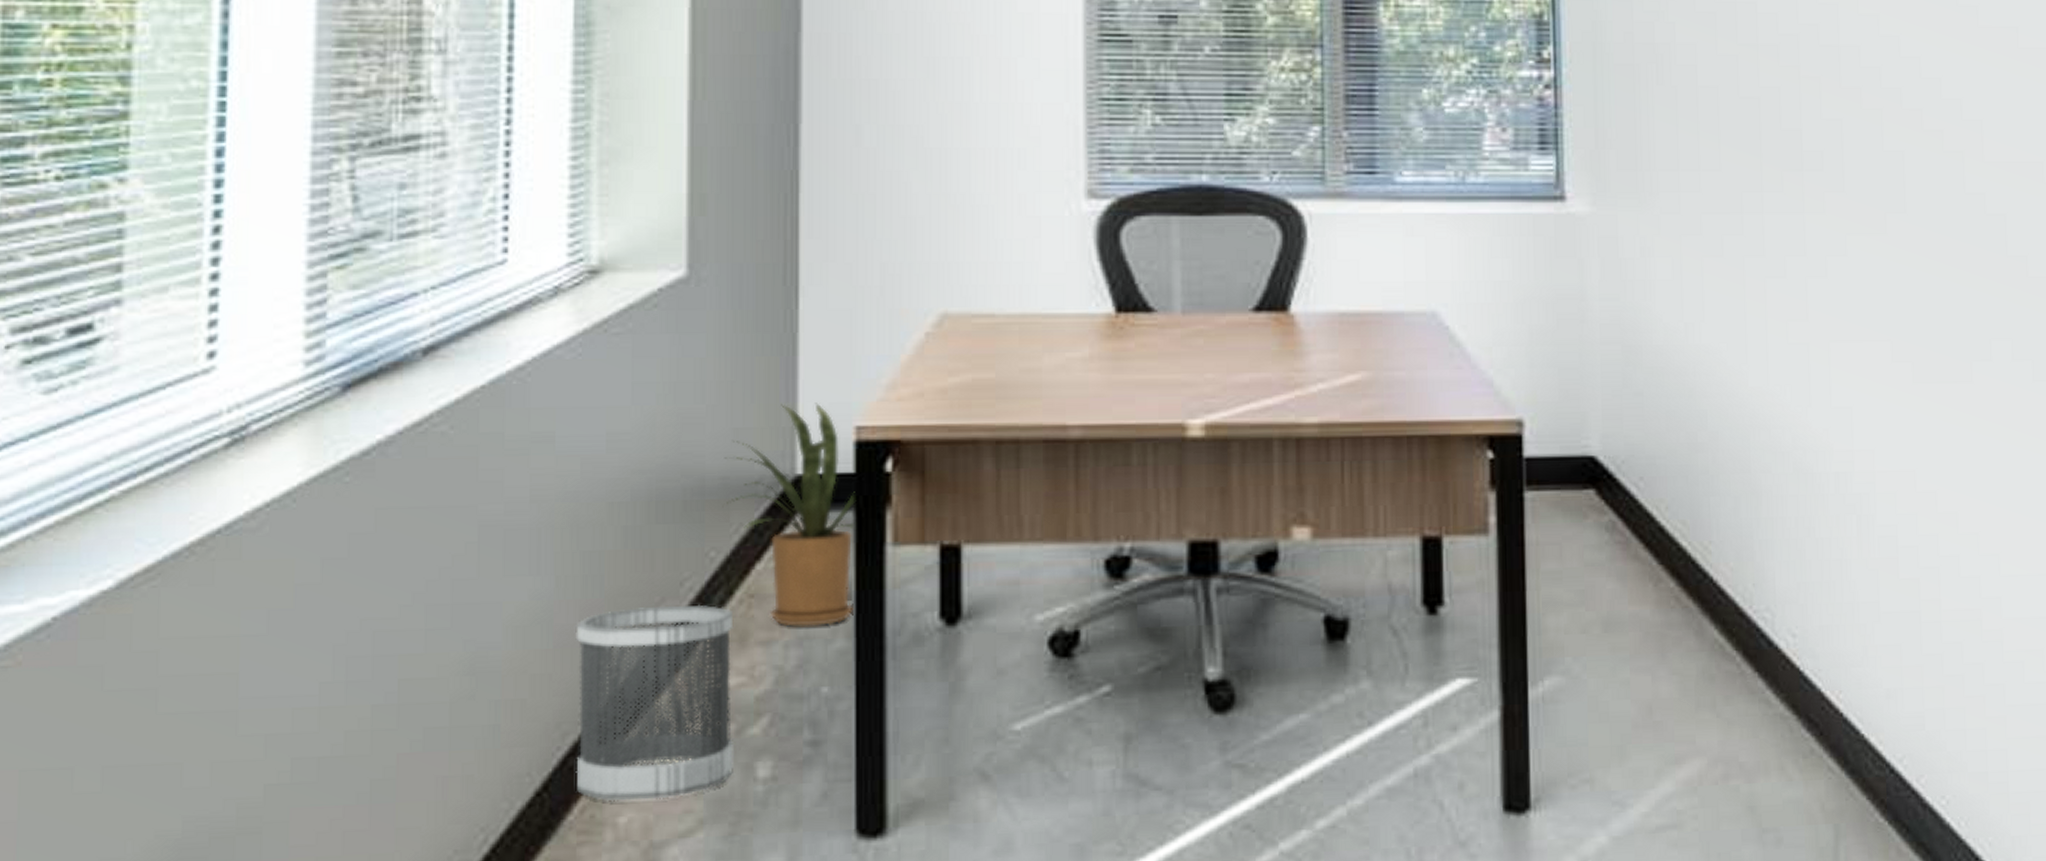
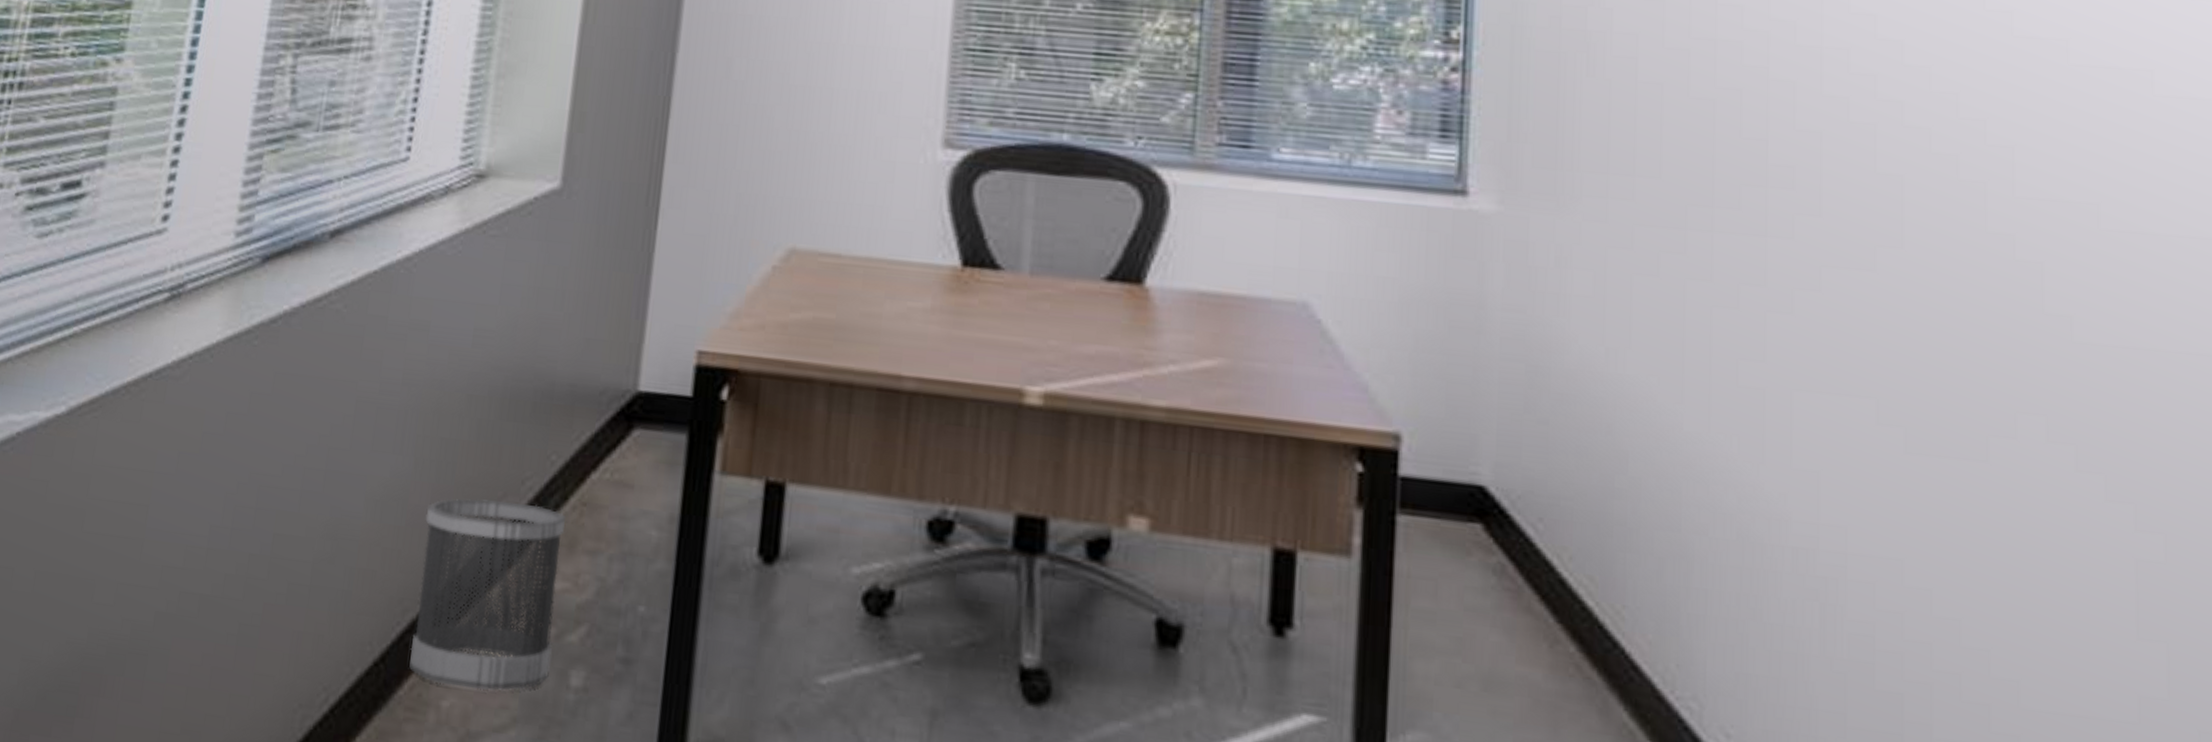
house plant: present [724,403,857,626] -> none [572,319,691,545]

